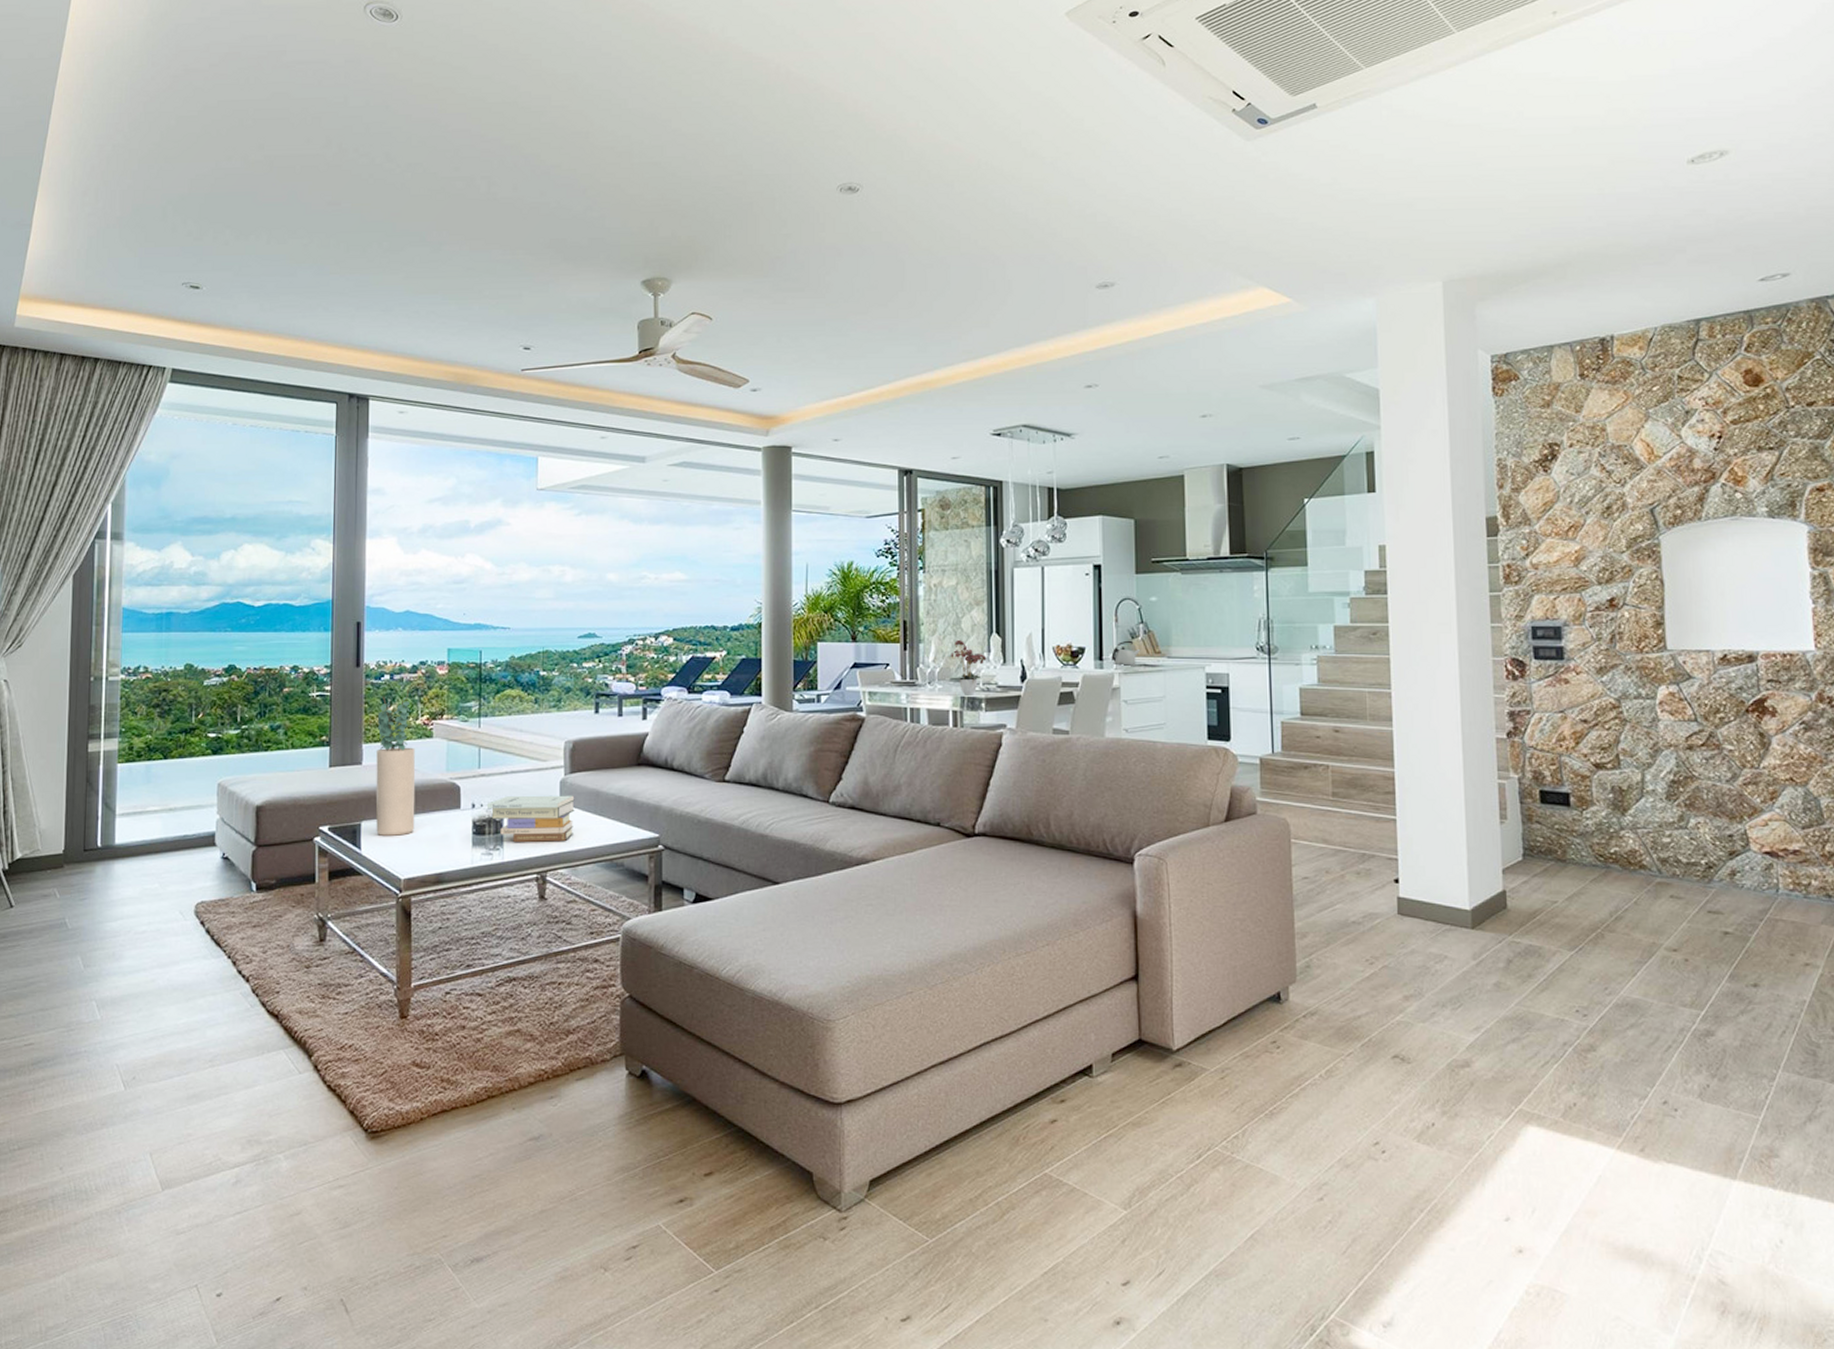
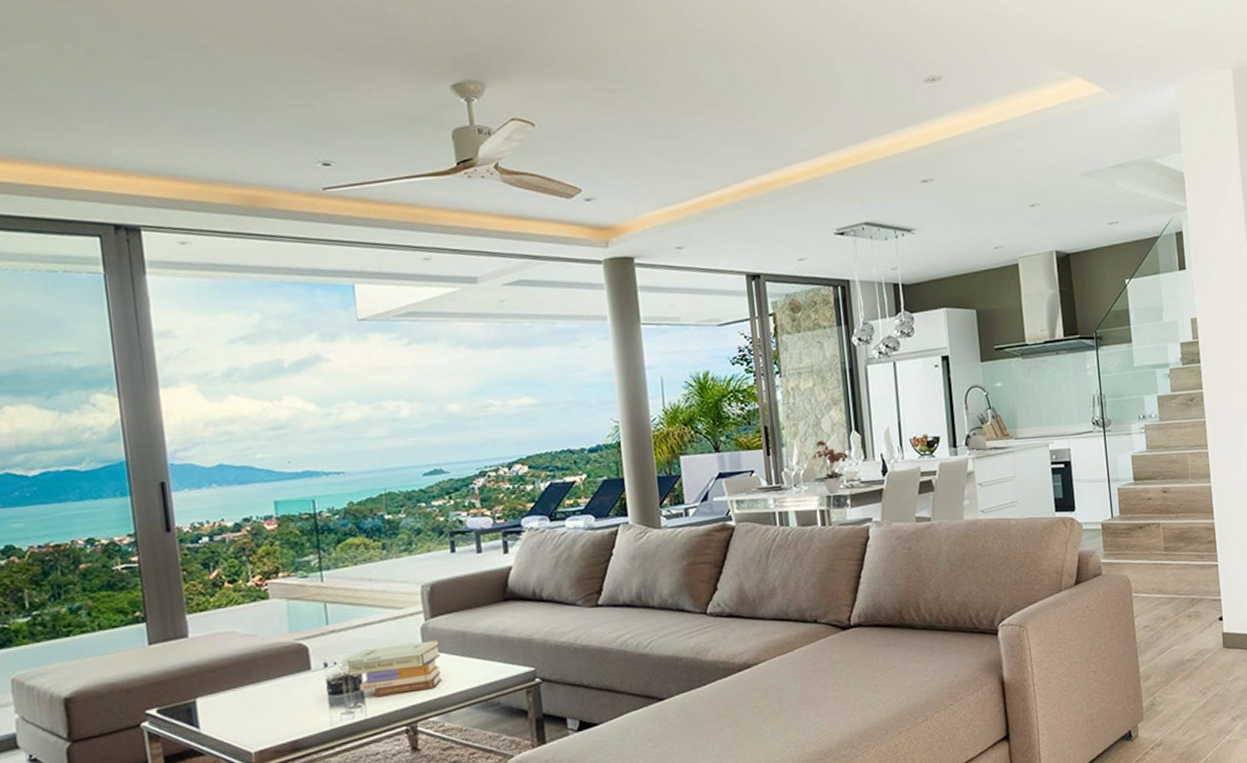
vase: present [375,689,416,836] -> none [199,550,261,711]

